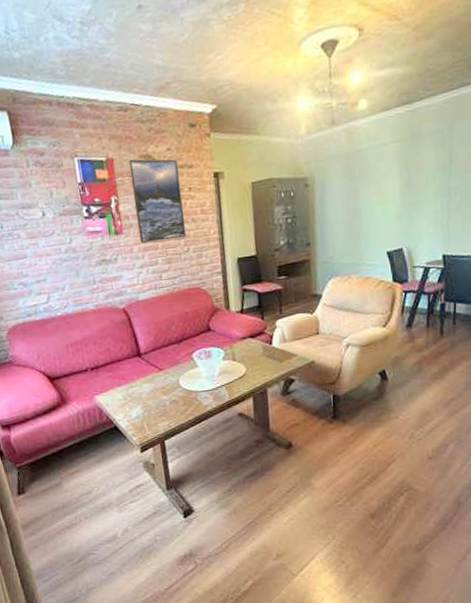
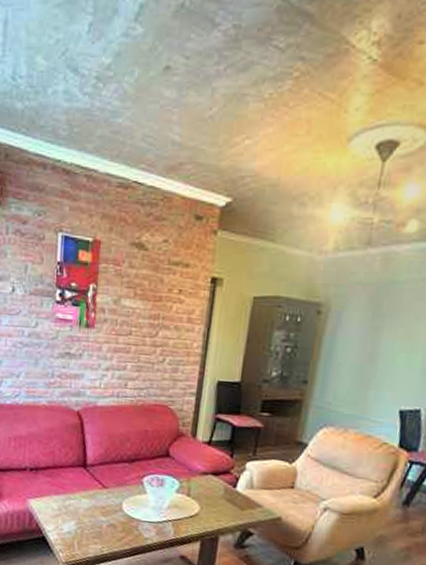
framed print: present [129,159,186,243] -> none [112,245,172,346]

